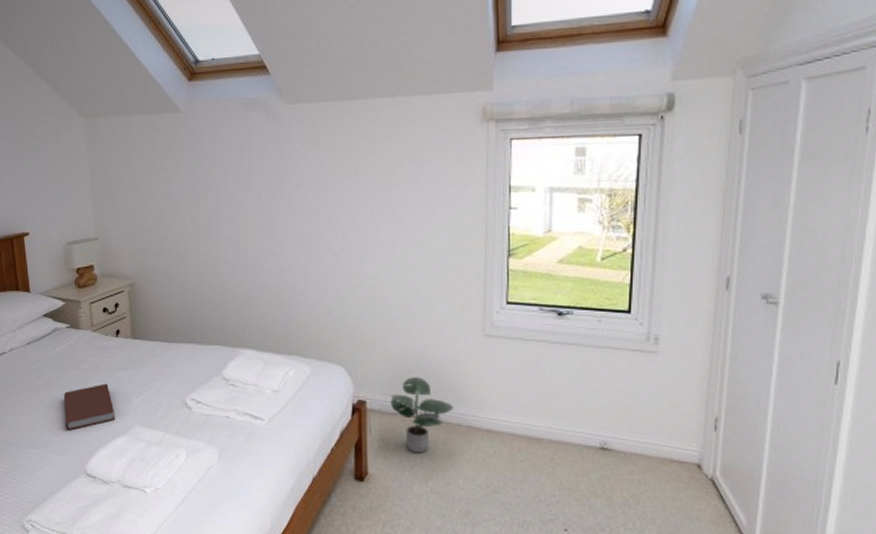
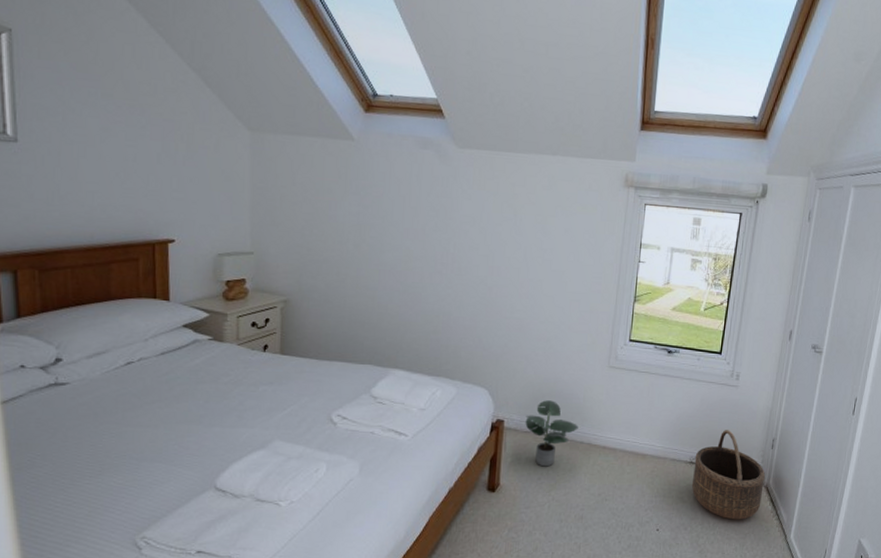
book: present [63,383,116,431] -> none [196,397,255,445]
basket: none [605,407,710,521] -> present [691,430,766,520]

